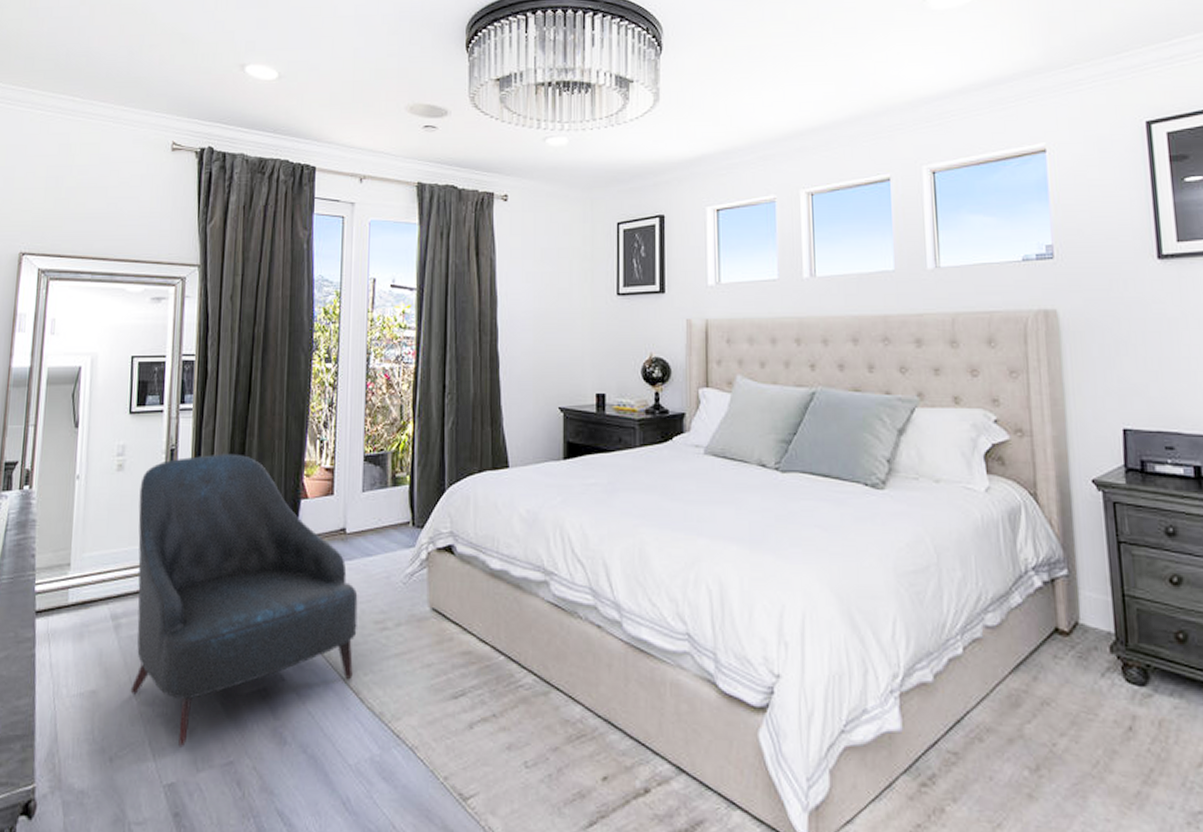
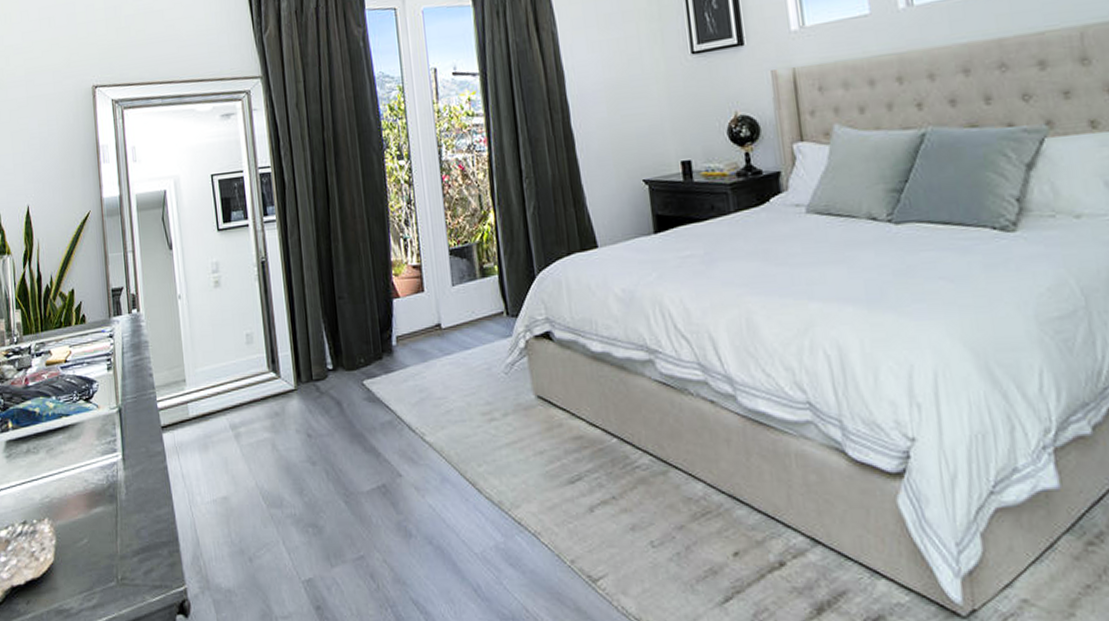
armchair: present [130,453,358,747] -> none [238,260,467,545]

